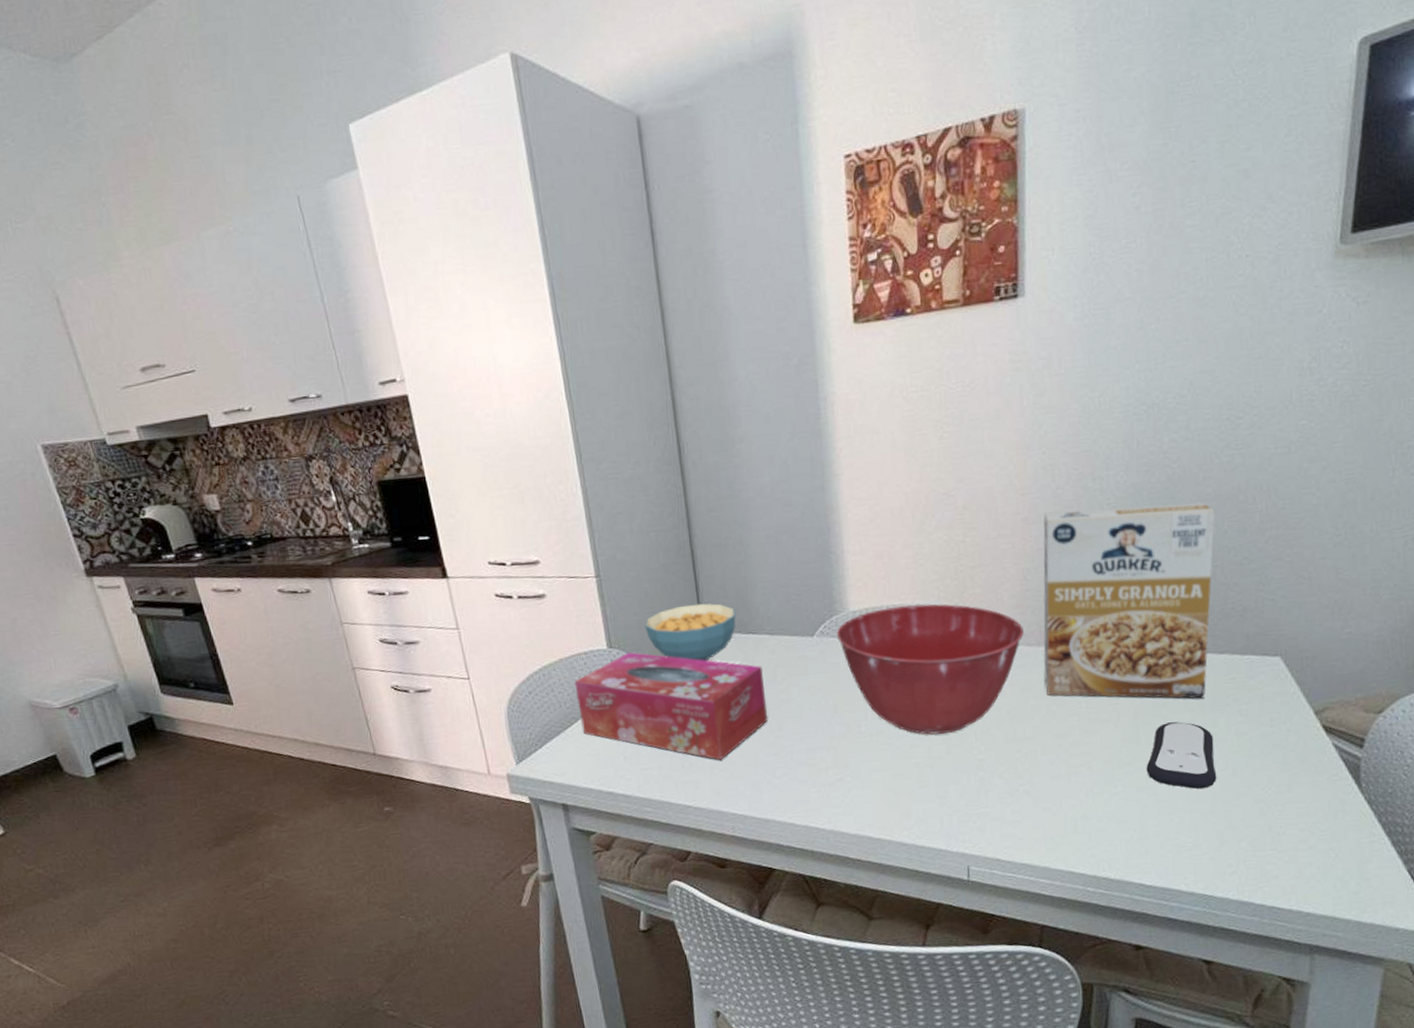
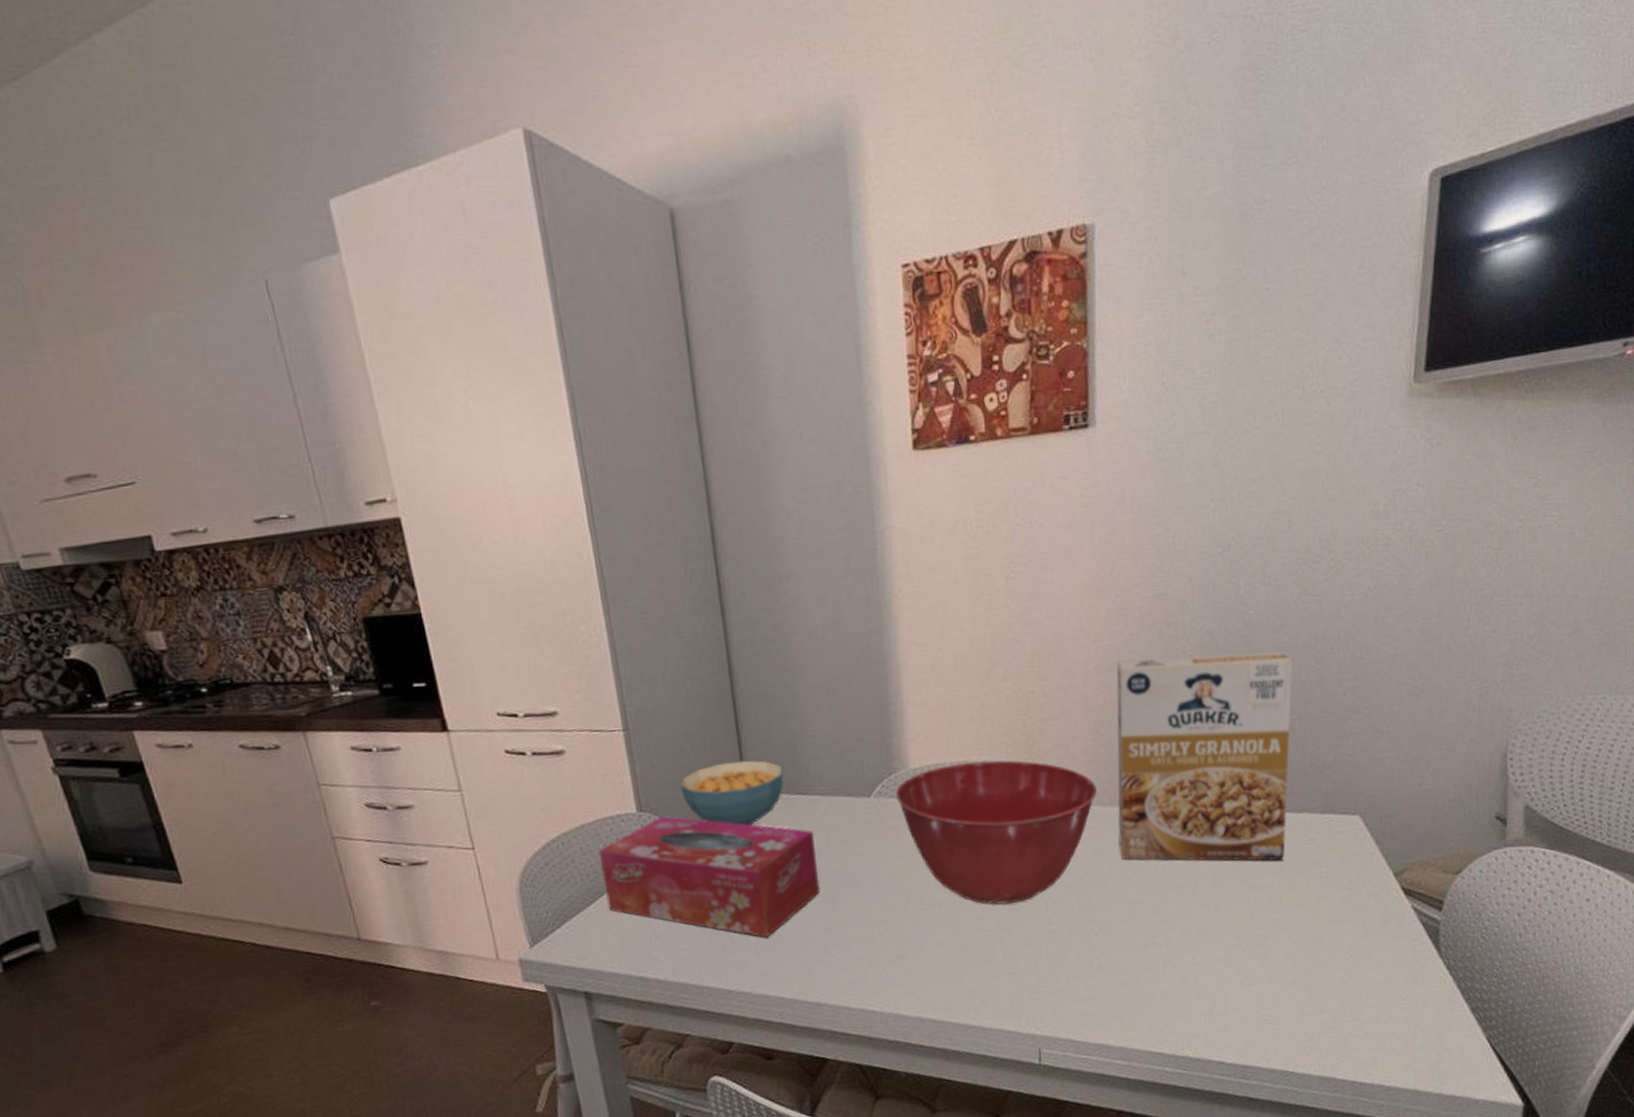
remote control: present [1146,721,1217,789] -> none [1225,886,1297,958]

